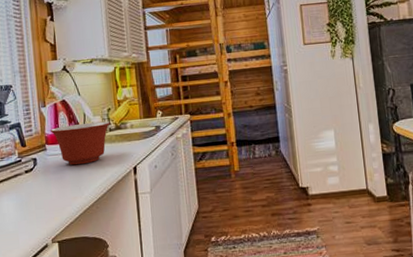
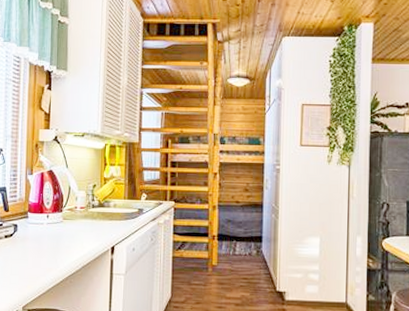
mixing bowl: present [50,121,110,165] -> none [34,196,94,237]

